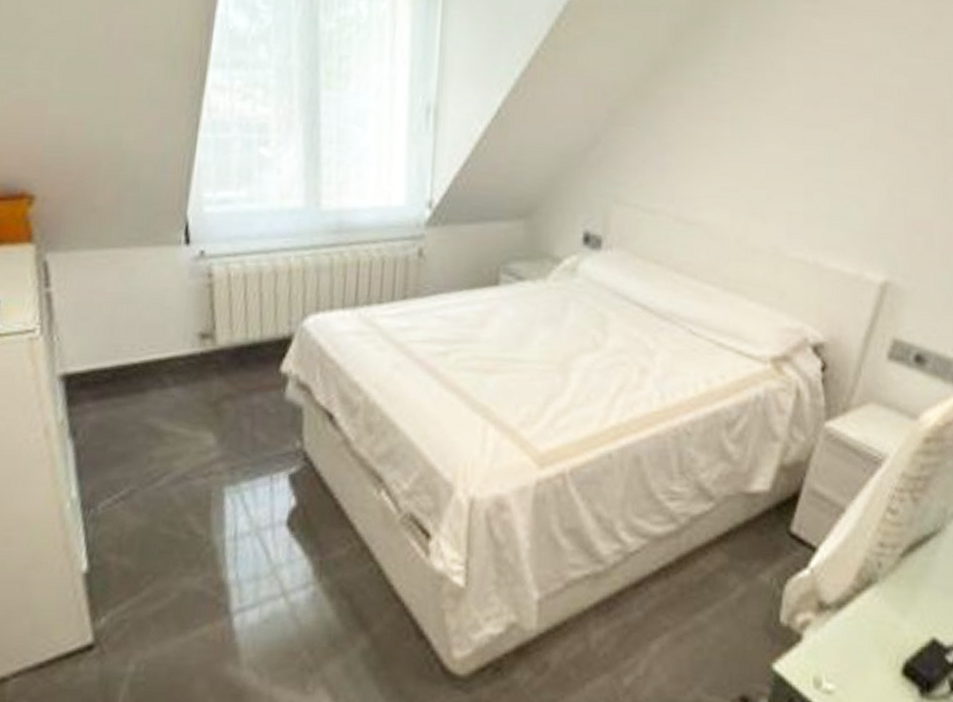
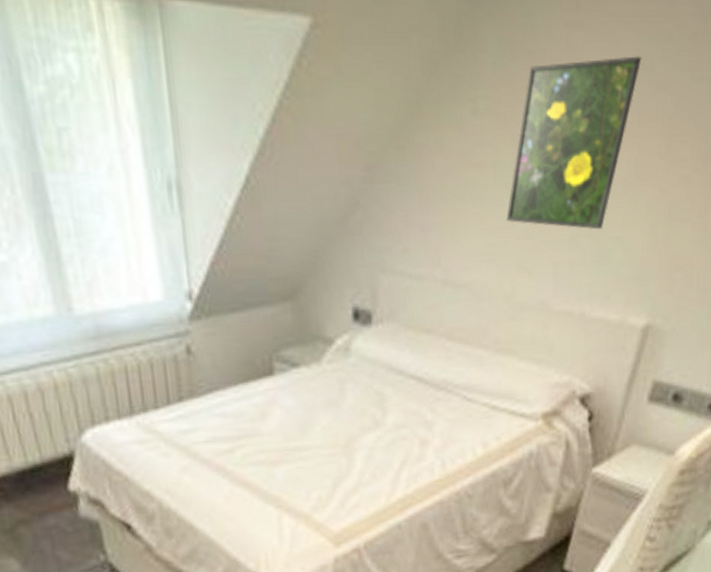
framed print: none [742,41,878,187] -> present [506,56,642,230]

